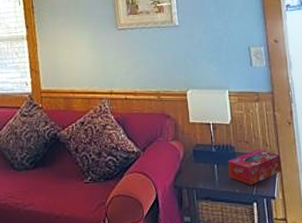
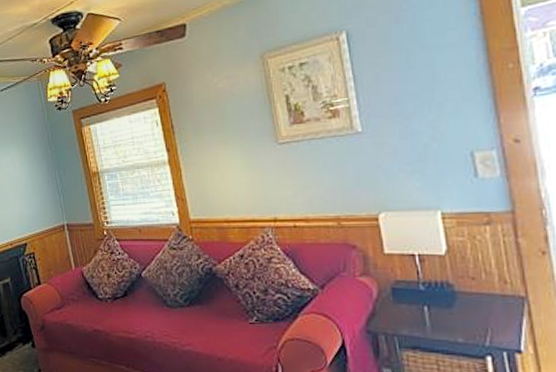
tissue box: present [228,149,282,185] -> none [444,287,532,333]

